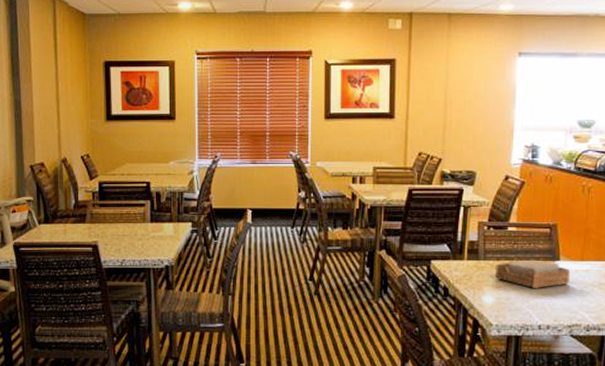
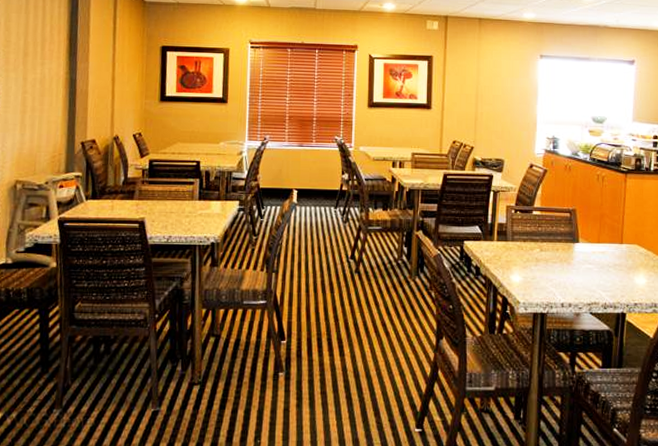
napkin holder: present [495,259,569,288] -> none [522,241,588,268]

